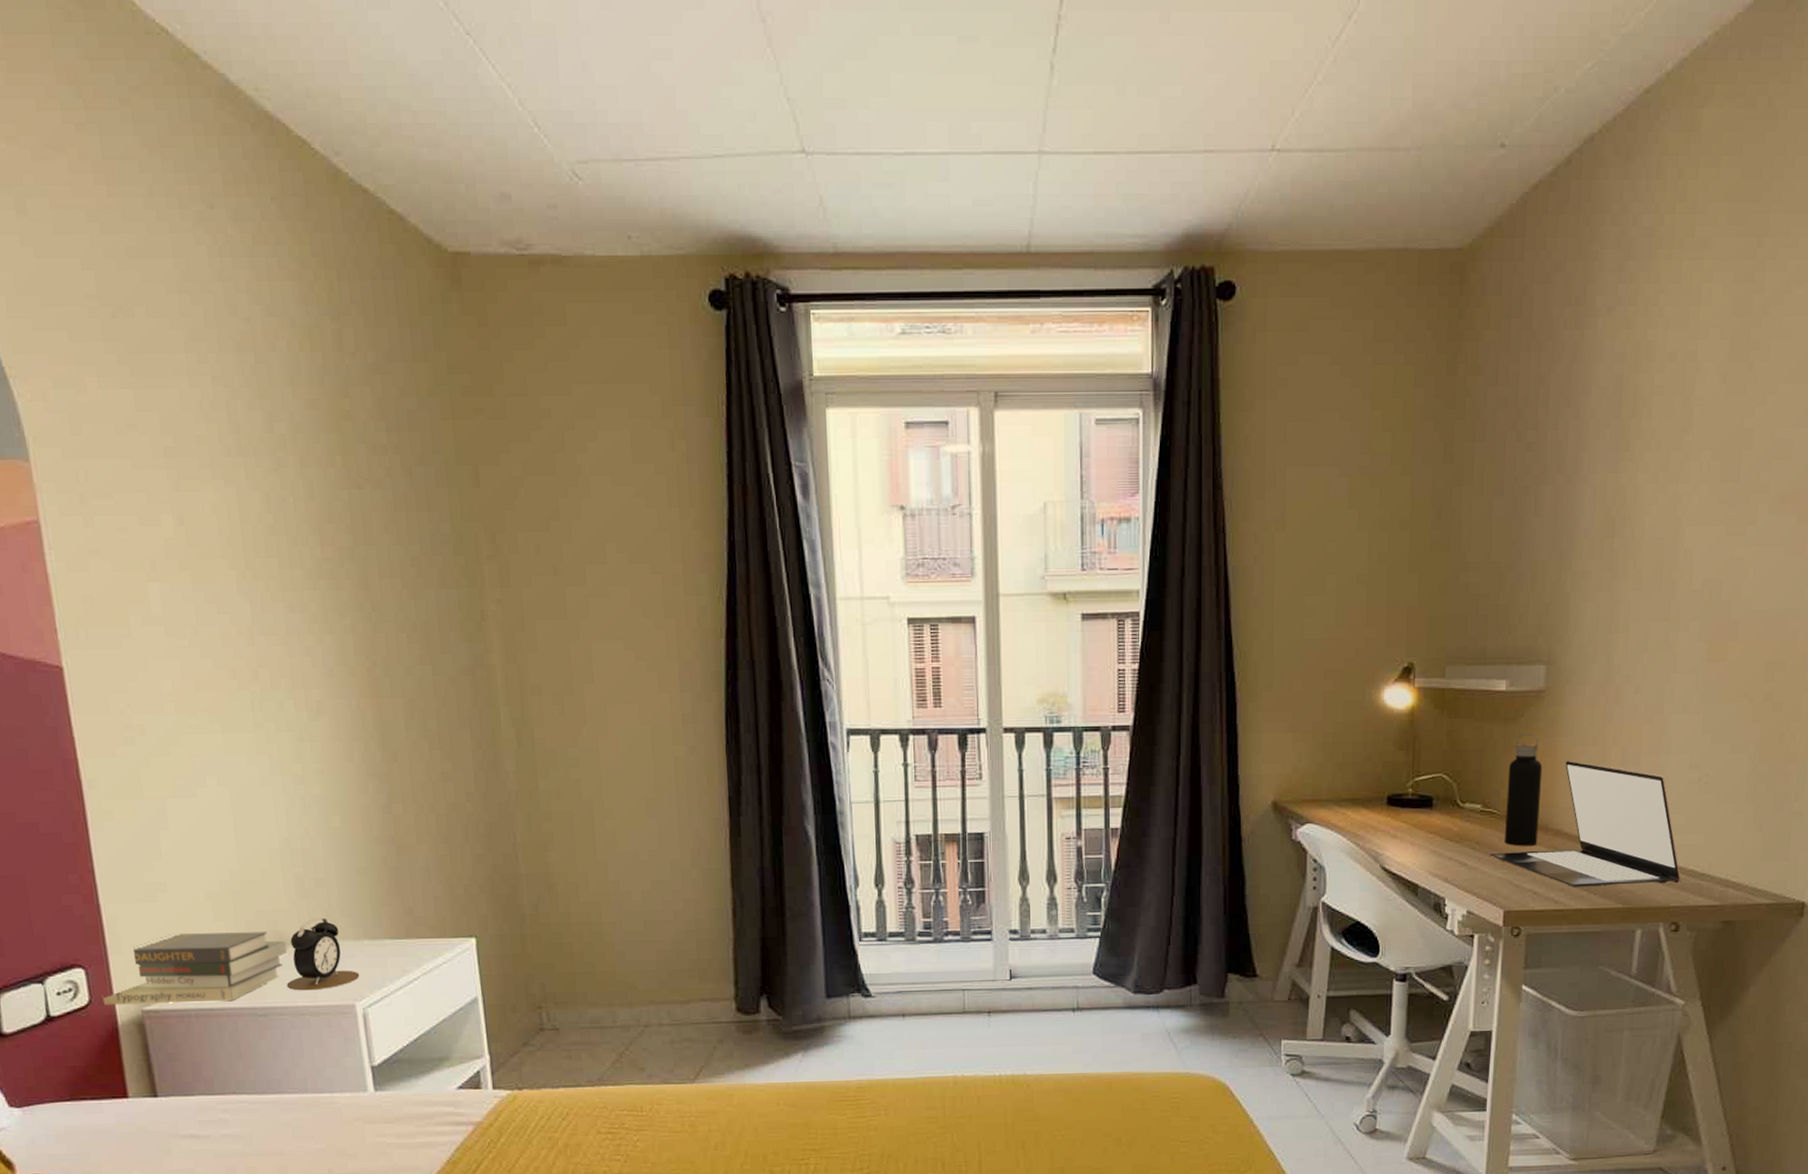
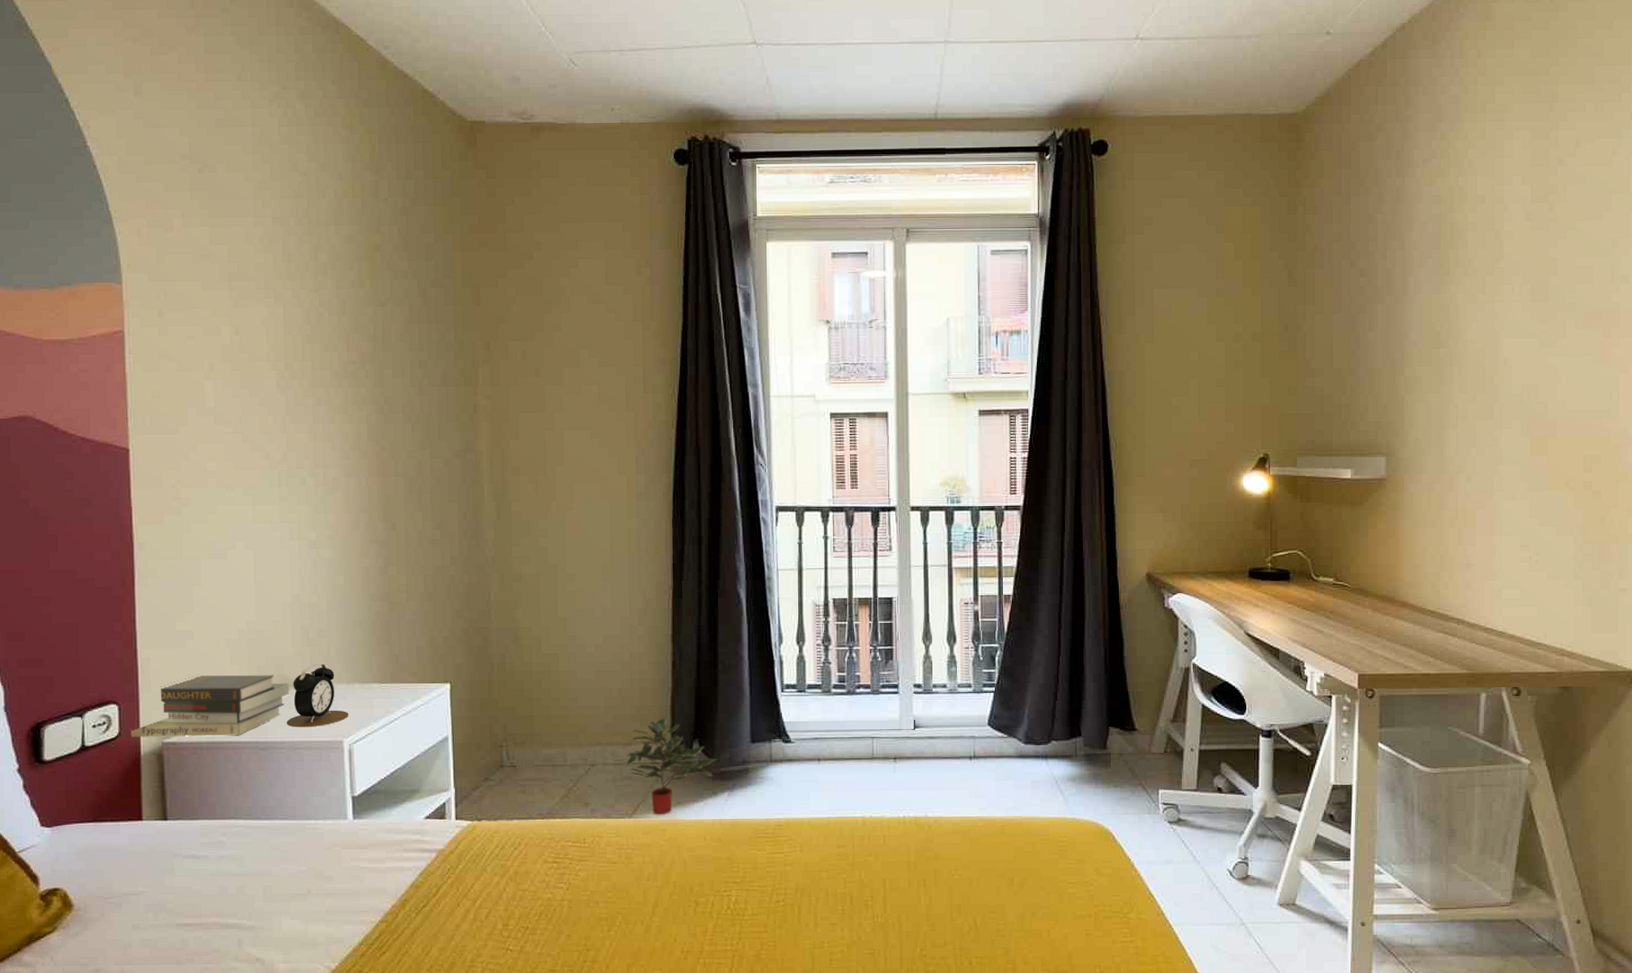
potted plant: none [684,971,791,1078] -> present [626,717,719,814]
laptop: present [1489,761,1681,887] -> none [1343,540,1519,654]
water bottle: present [1505,733,1543,847] -> none [1356,515,1387,617]

